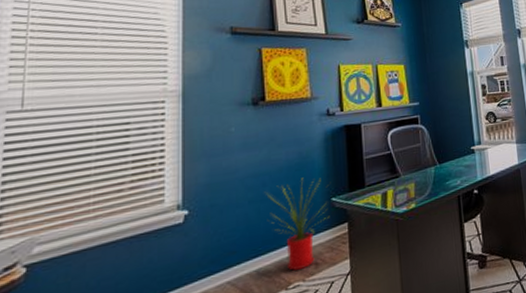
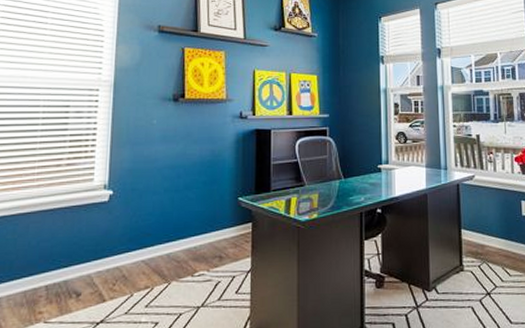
house plant: present [266,177,329,271] -> none [180,174,235,260]

